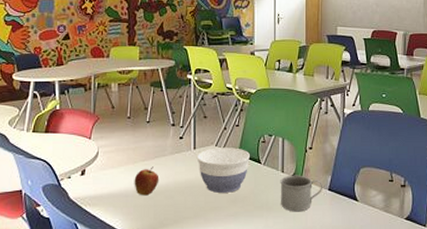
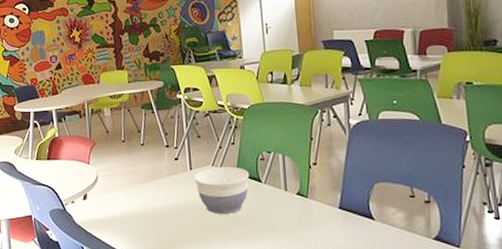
apple: present [134,167,159,196] -> none [134,189,159,219]
mug: present [280,175,324,212] -> none [284,193,333,233]

